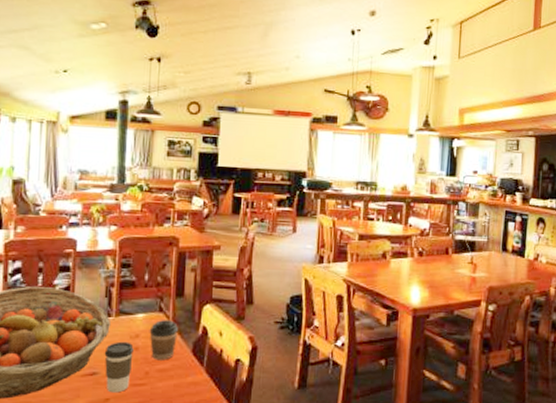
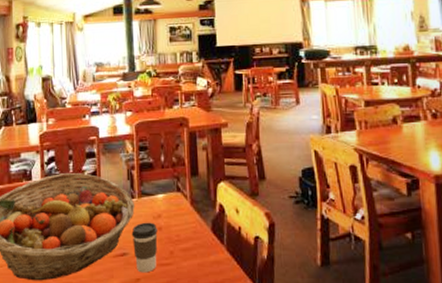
coffee cup: present [149,320,178,360] -> none [170,199,197,240]

